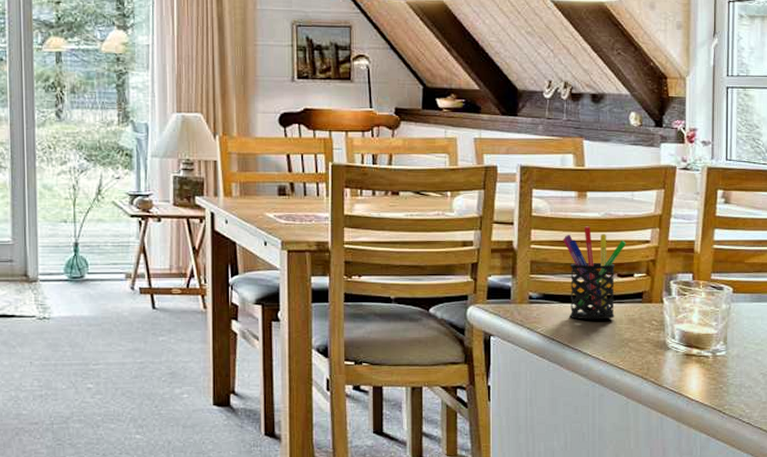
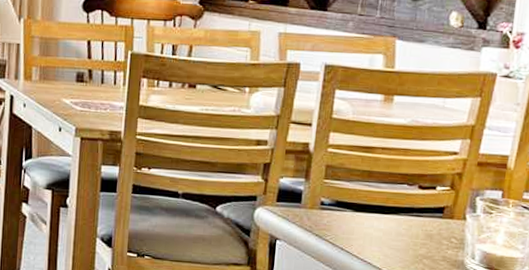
pen holder: present [563,226,627,320] -> none [362,132,432,233]

